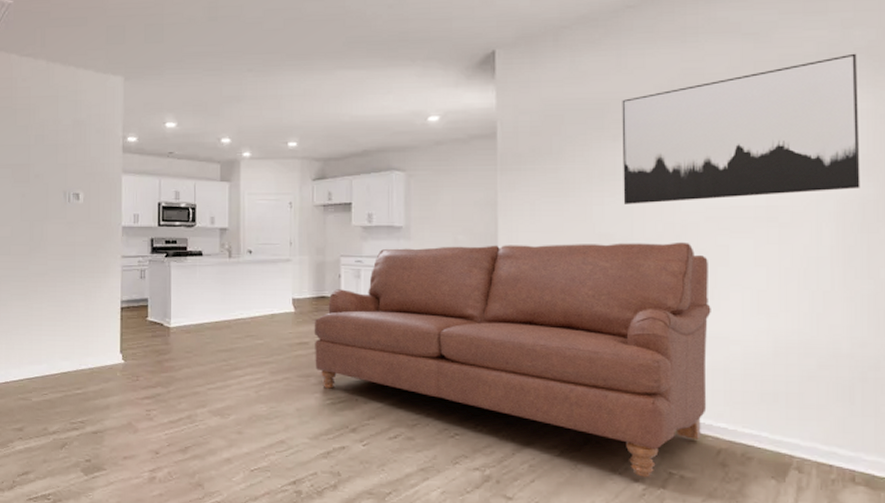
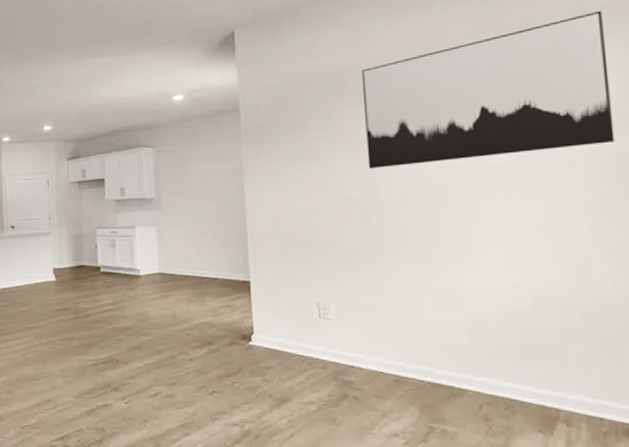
sofa: present [314,242,711,477] -> none [74,202,466,432]

